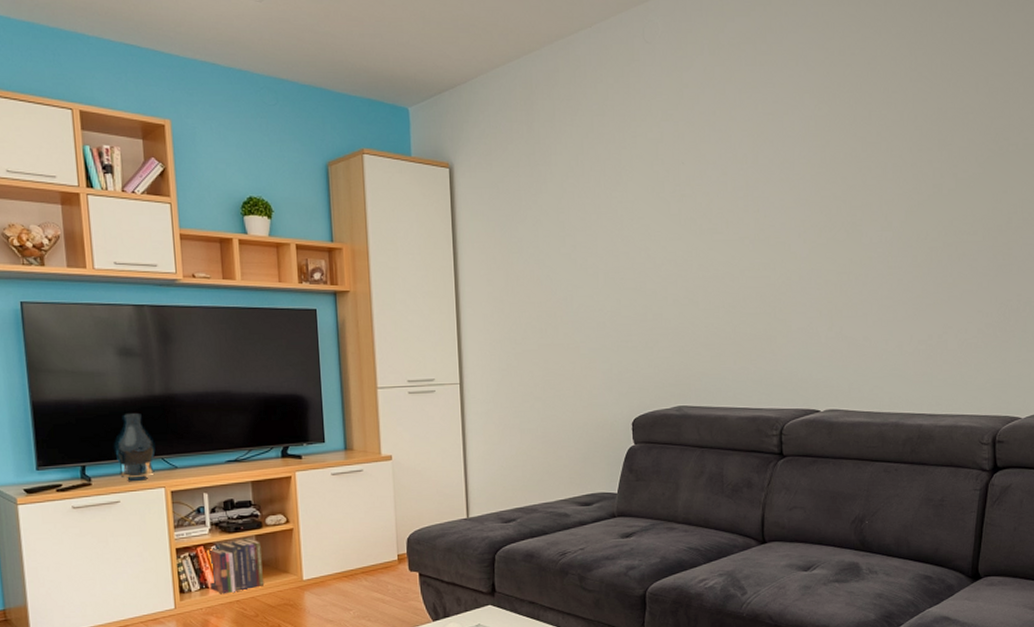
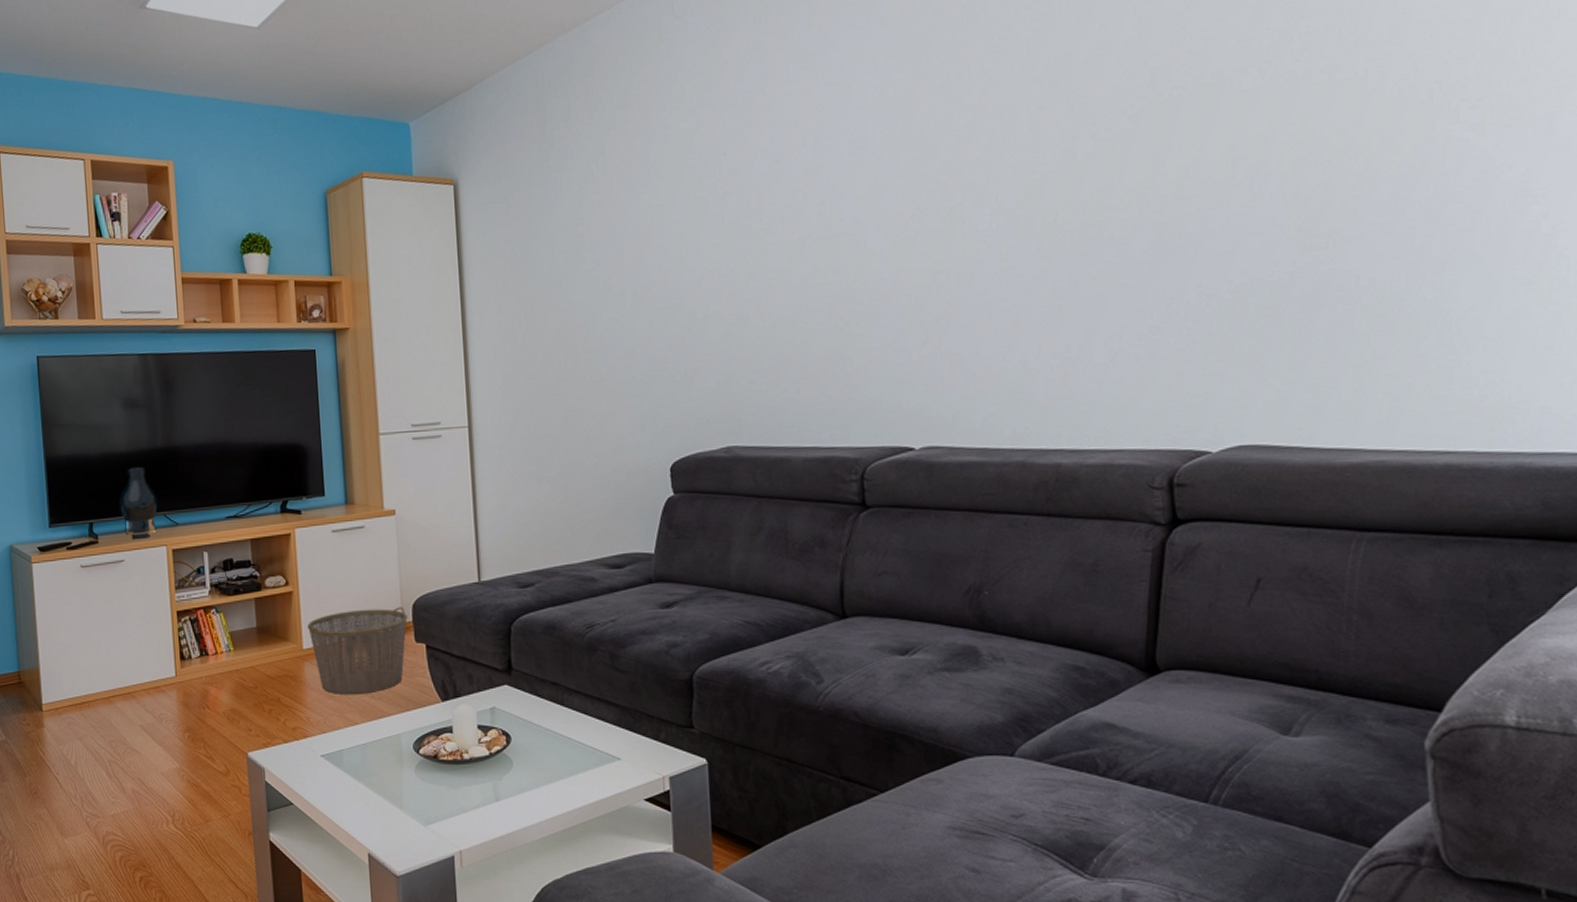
books: present [206,539,263,594] -> none [206,602,263,662]
basket: none [308,540,403,619] -> present [308,607,408,694]

